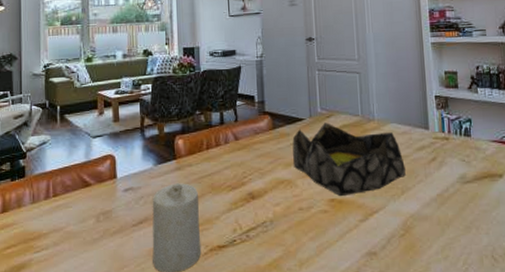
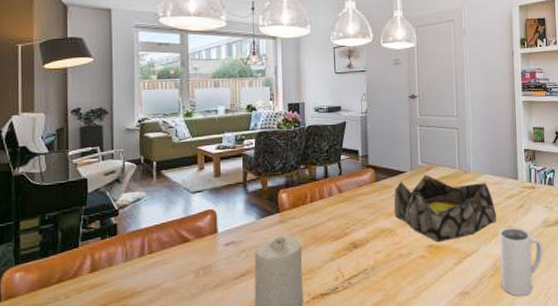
mug: none [409,183,461,261] -> present [499,227,543,296]

